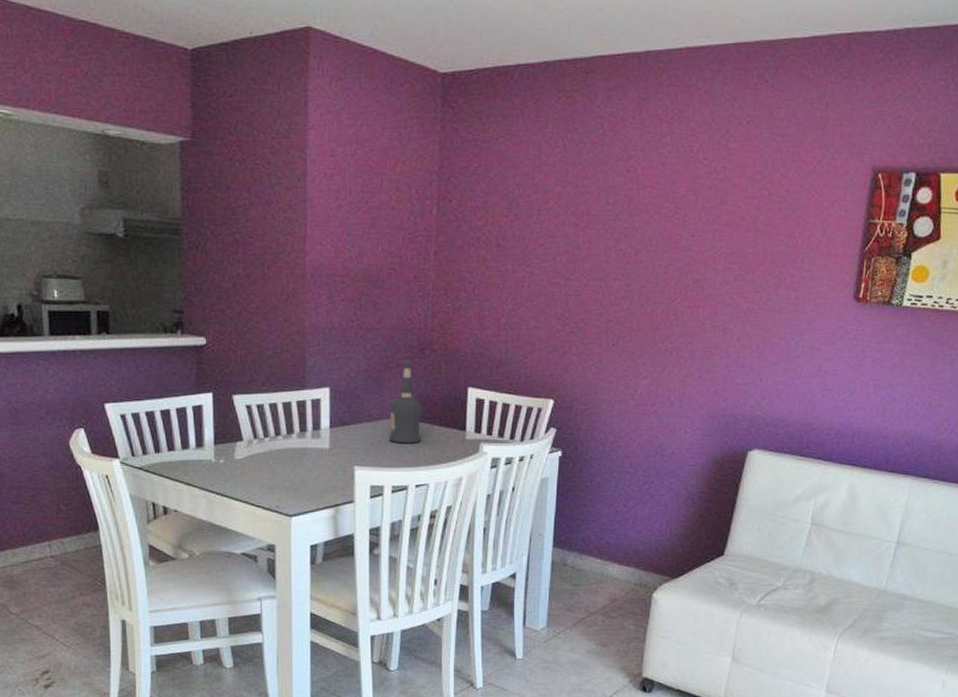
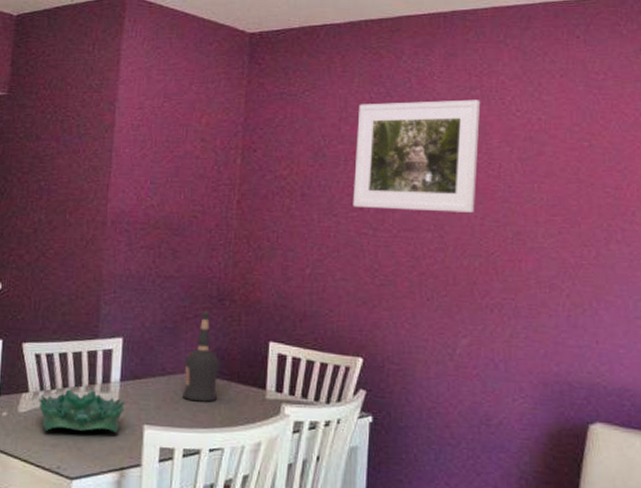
decorative bowl: none [253,436,336,475] -> present [39,389,125,433]
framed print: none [545,147,670,261] -> present [352,99,481,213]

